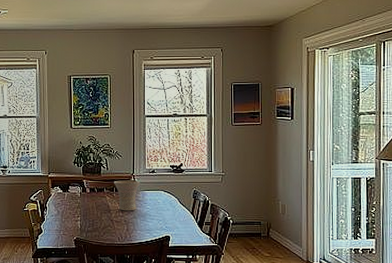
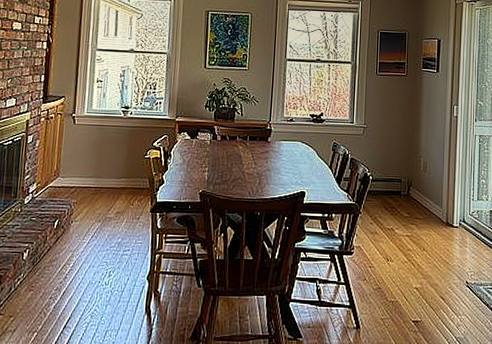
vase: present [114,180,141,211] -> none [248,128,277,163]

